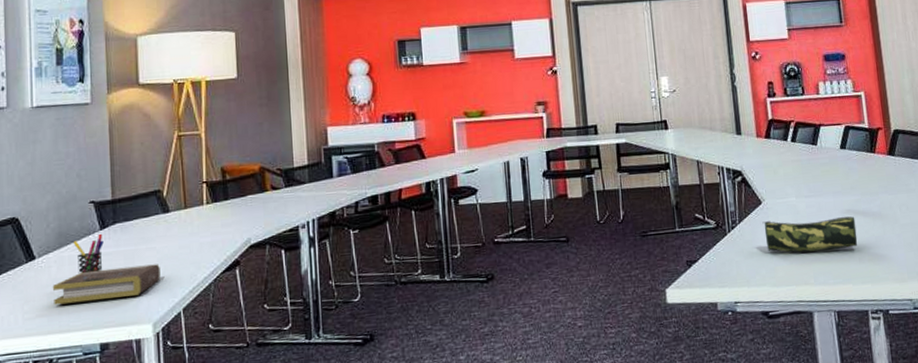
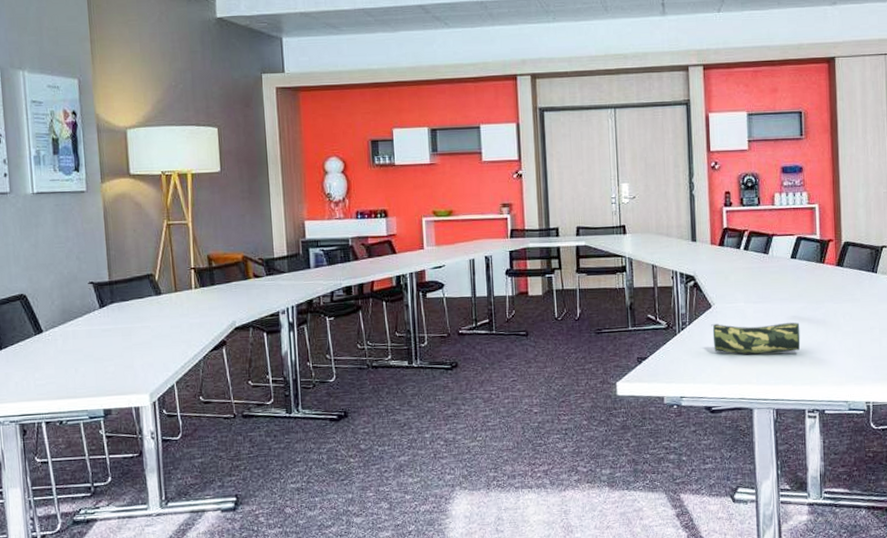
book: present [53,264,161,305] -> none [60,341,155,374]
pen holder: present [73,233,104,274] -> none [75,311,103,347]

